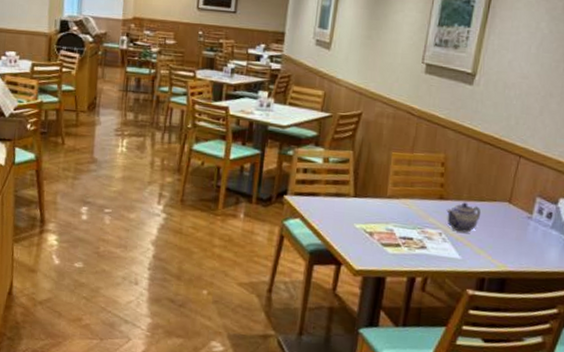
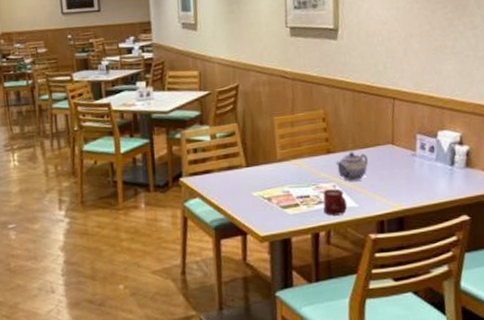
cup: none [424,235,451,265] -> present [323,189,348,216]

